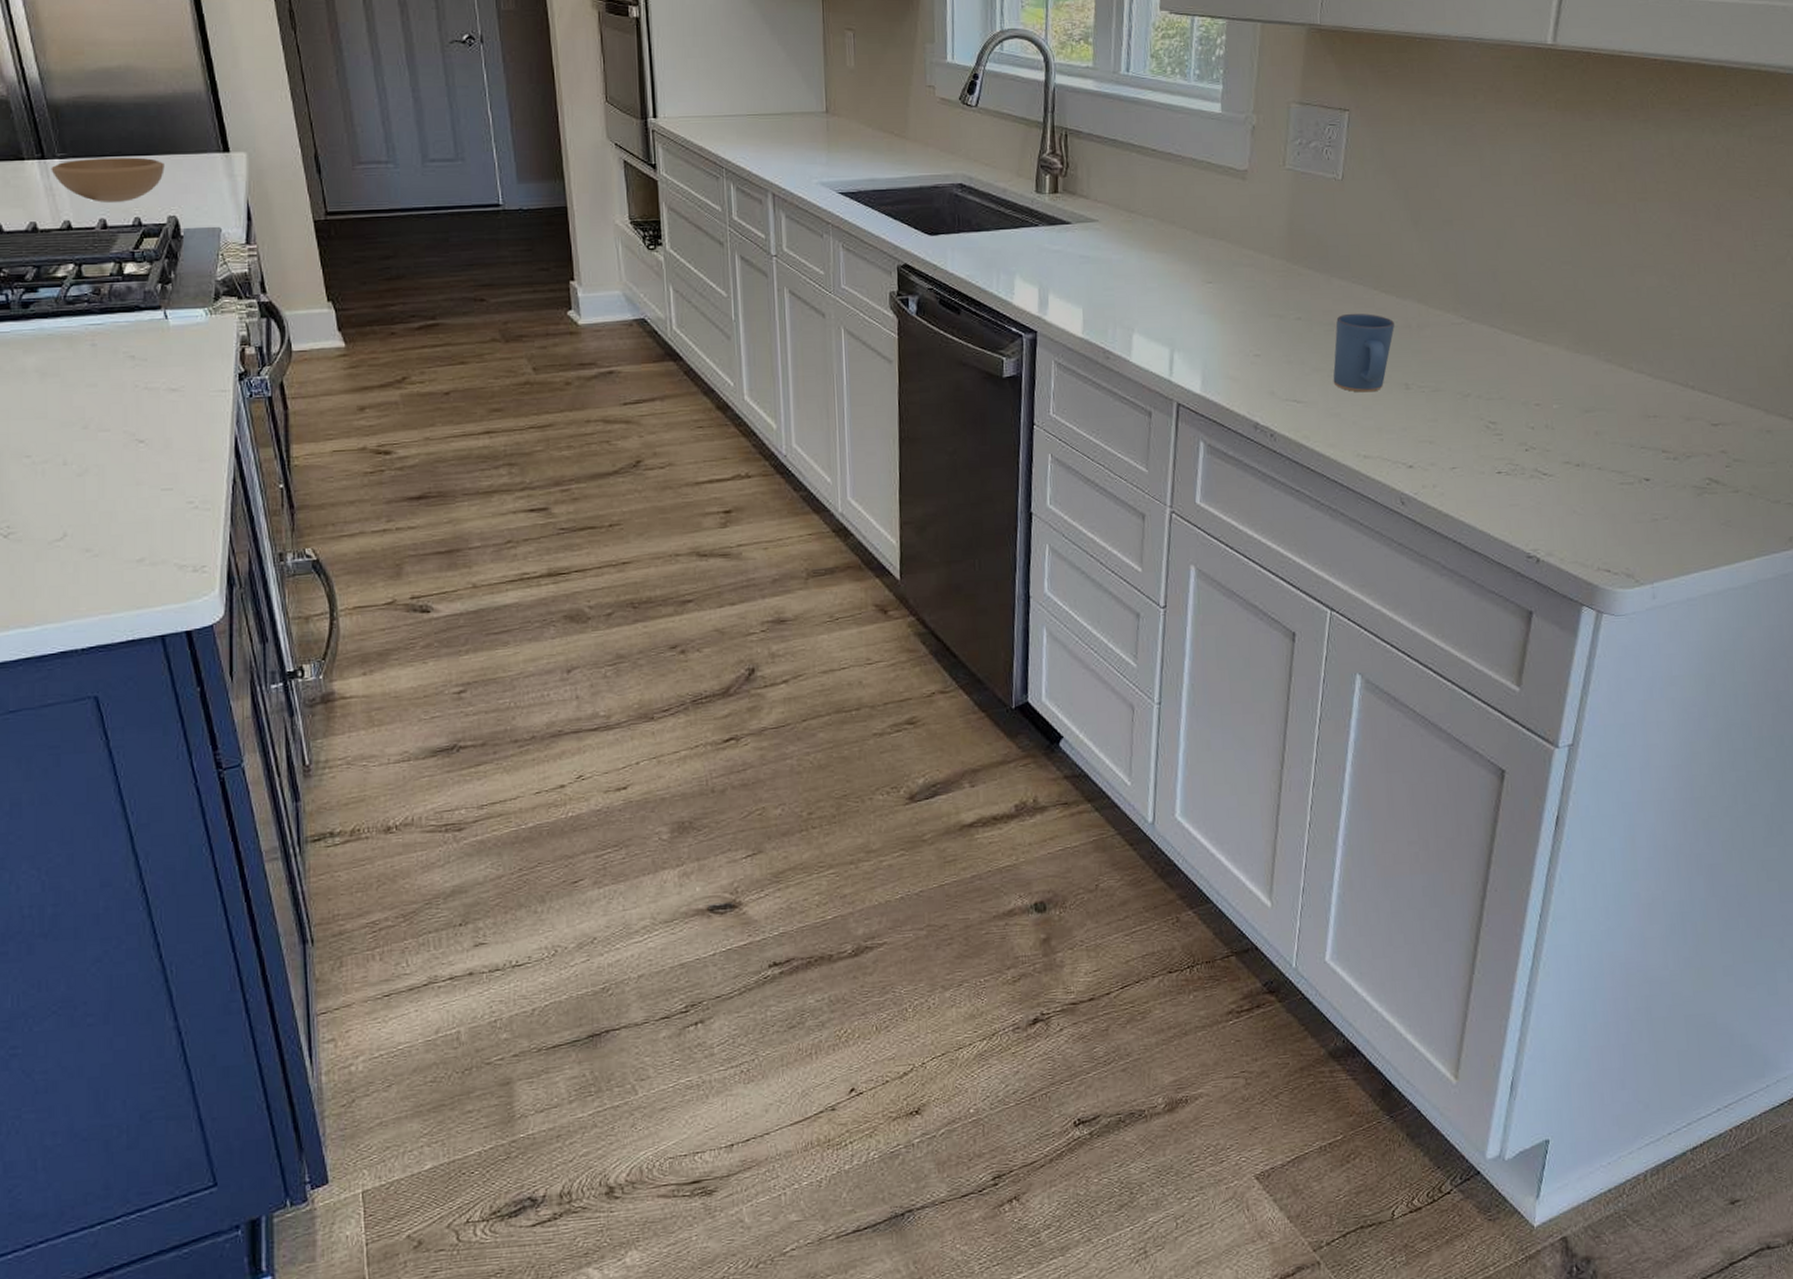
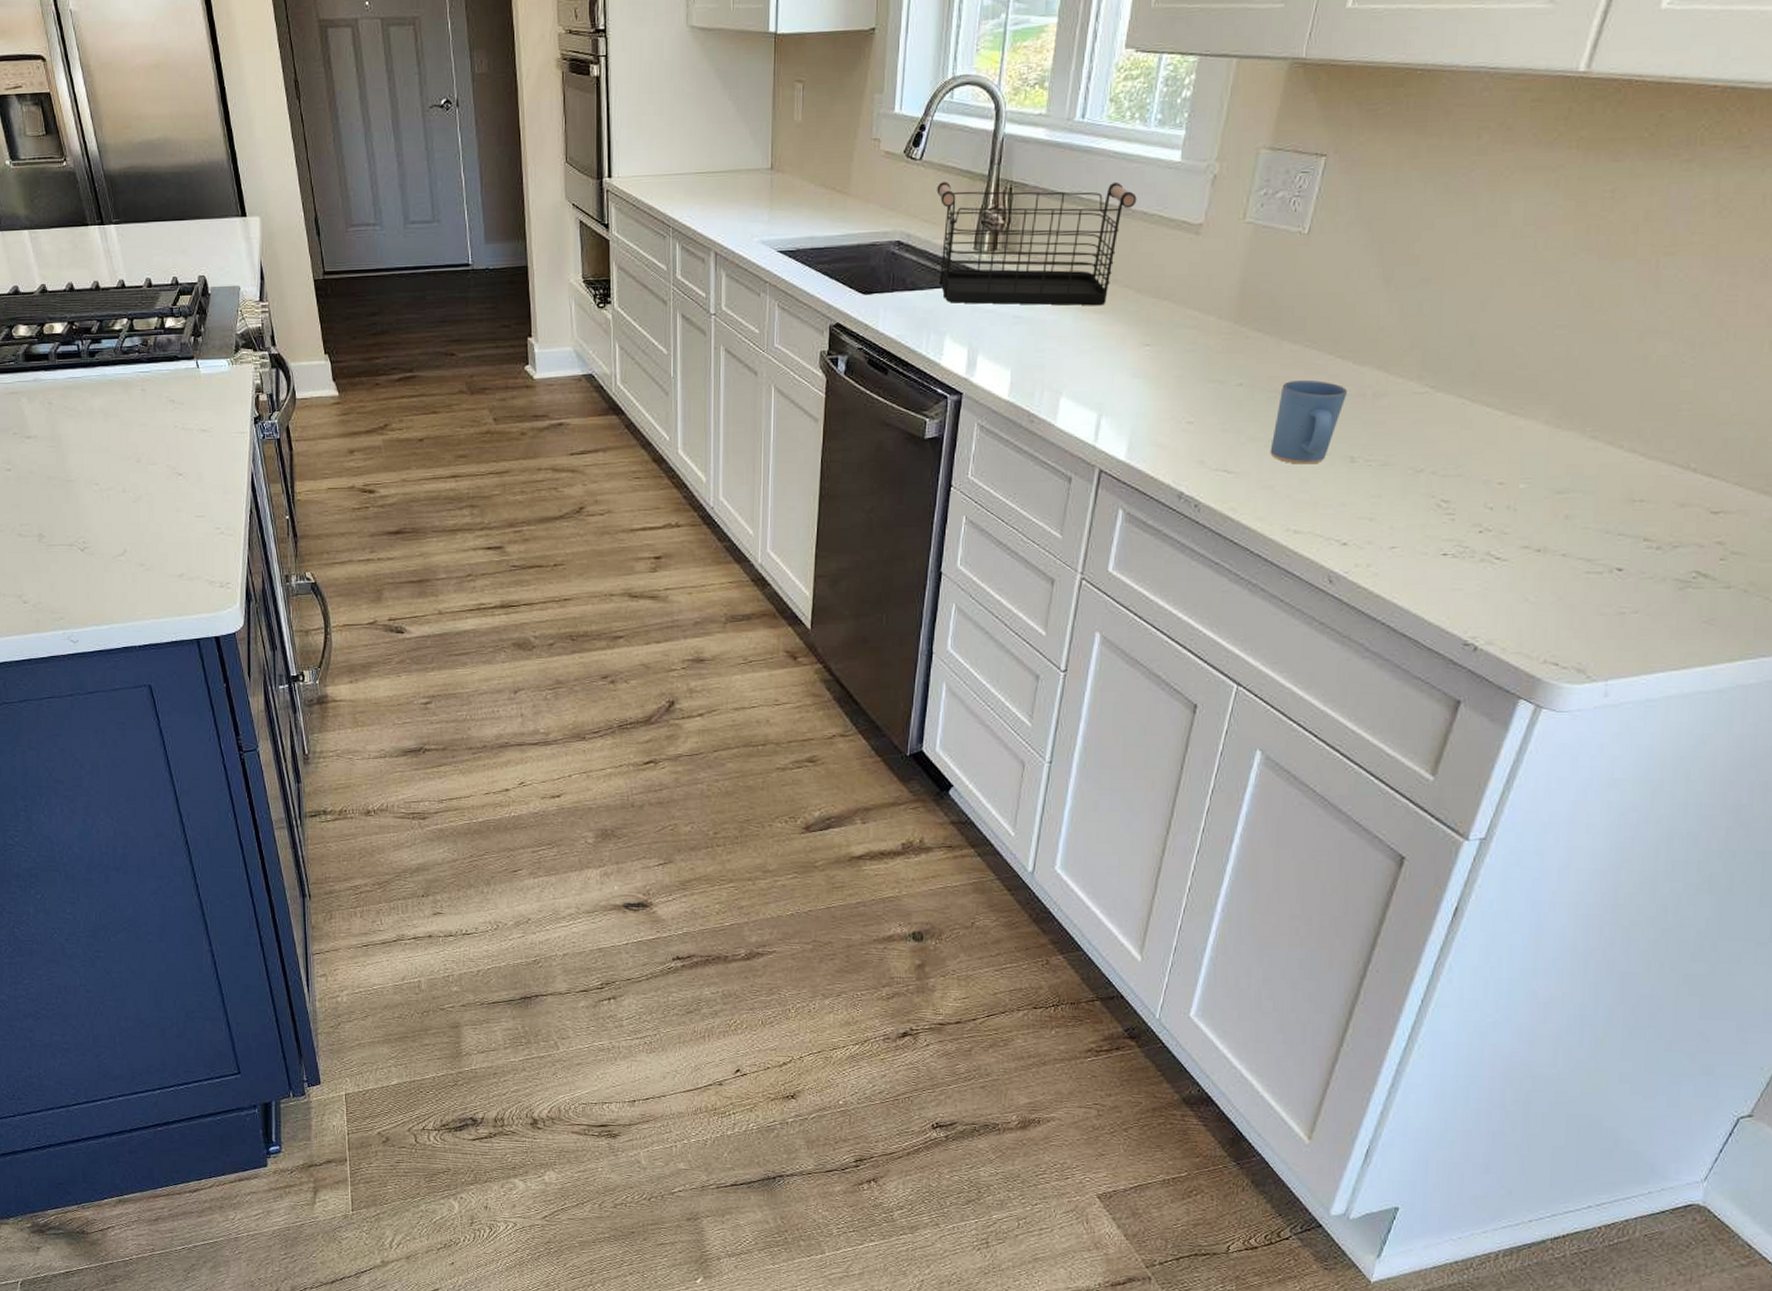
bowl: present [51,157,165,202] -> none [108,222,195,264]
dish rack: none [994,128,1185,245] -> present [937,181,1137,305]

